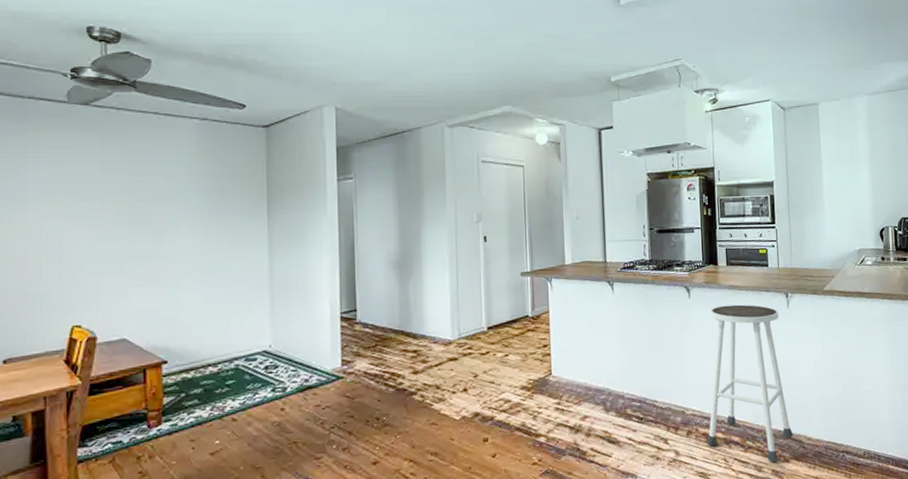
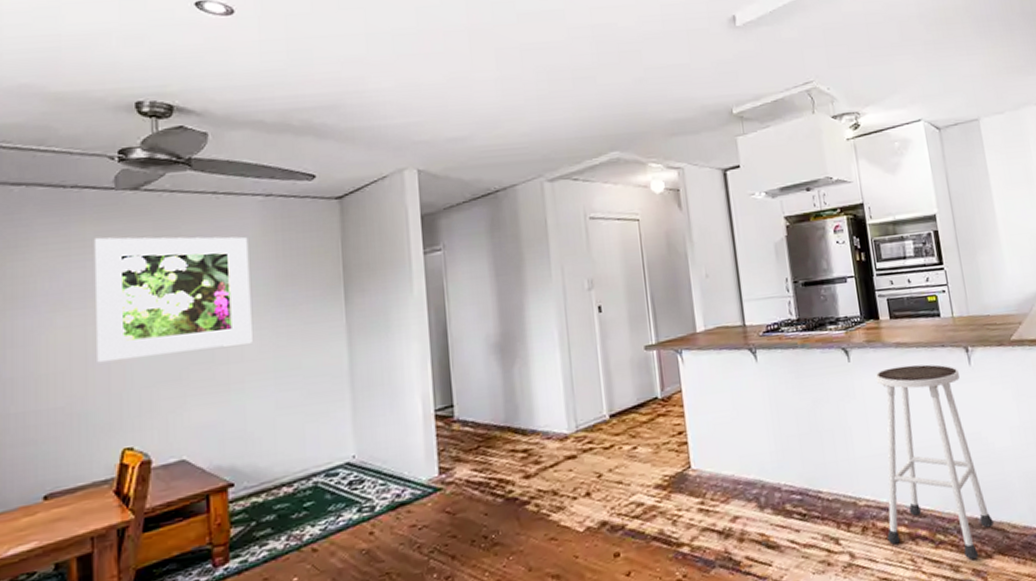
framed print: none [48,144,186,252] -> present [93,236,253,363]

